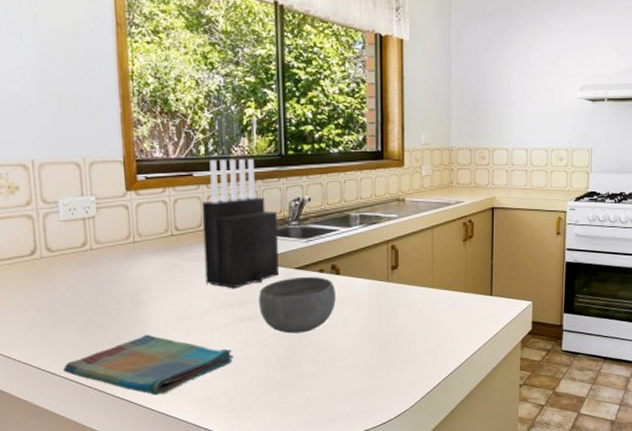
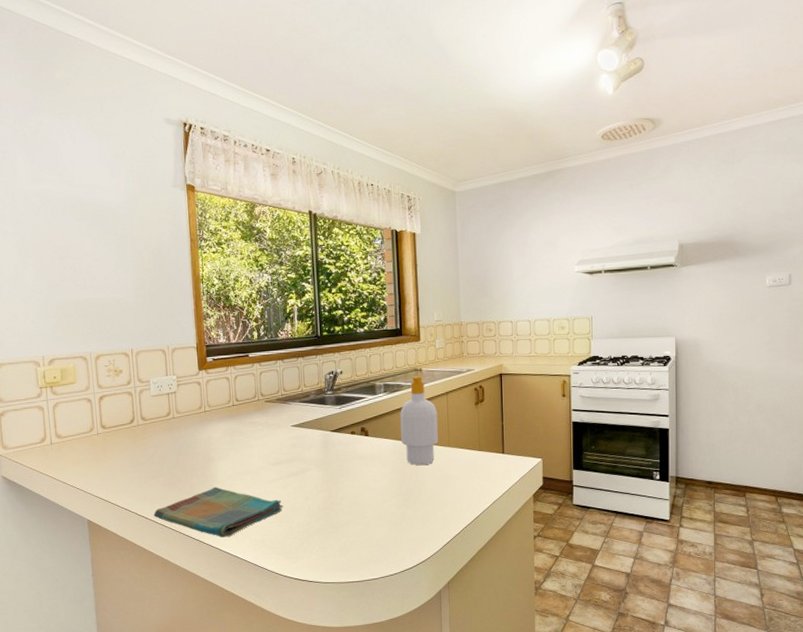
knife block: present [201,159,279,289] -> none [255,341,318,449]
bowl: present [259,276,336,334] -> none [302,437,366,487]
soap bottle: none [378,206,420,309] -> present [400,375,438,466]

